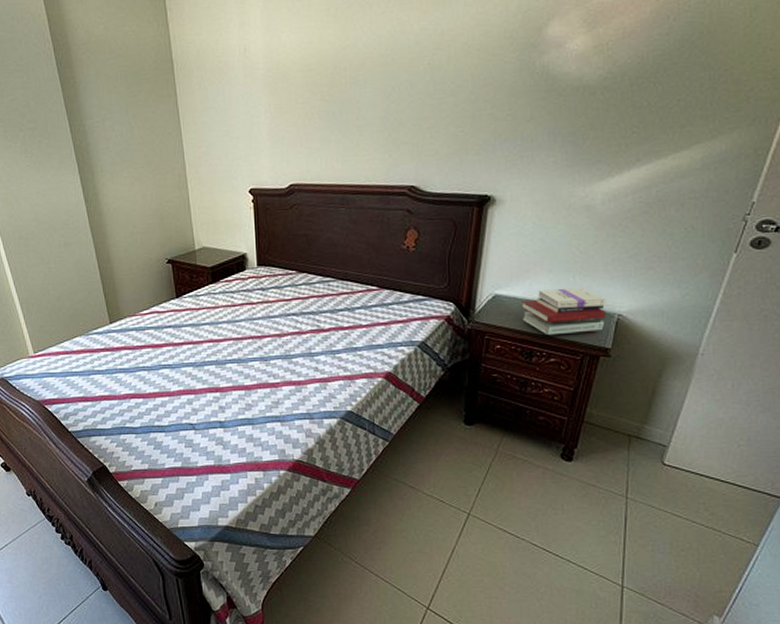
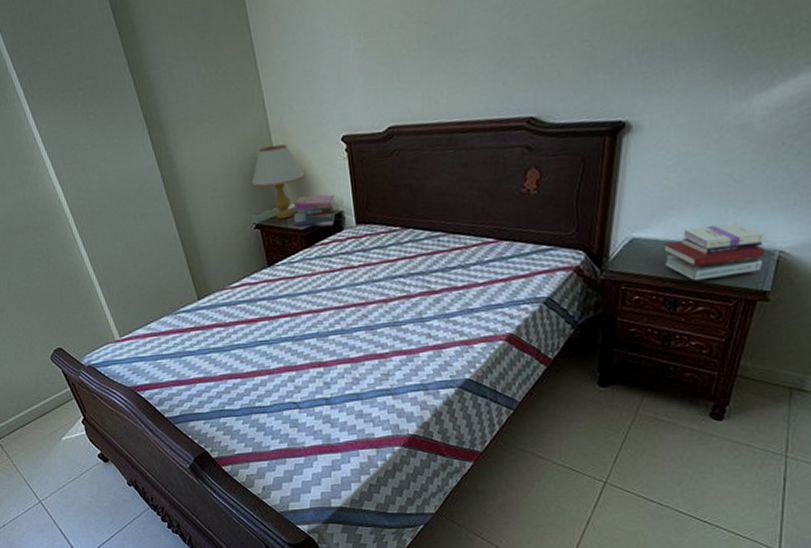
table lamp: none [167,192,216,257] -> present [252,144,306,220]
books: none [203,237,240,266] -> present [294,194,336,228]

